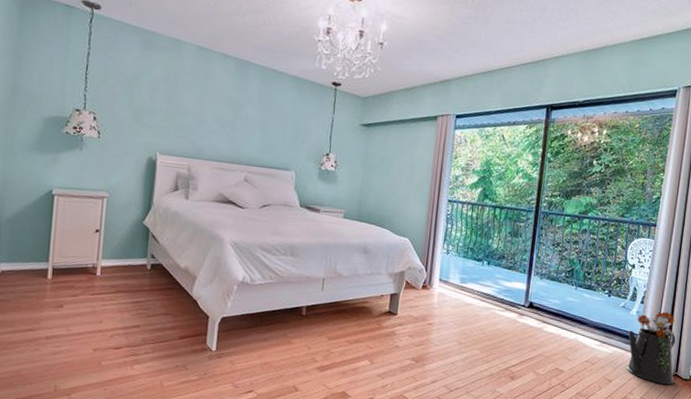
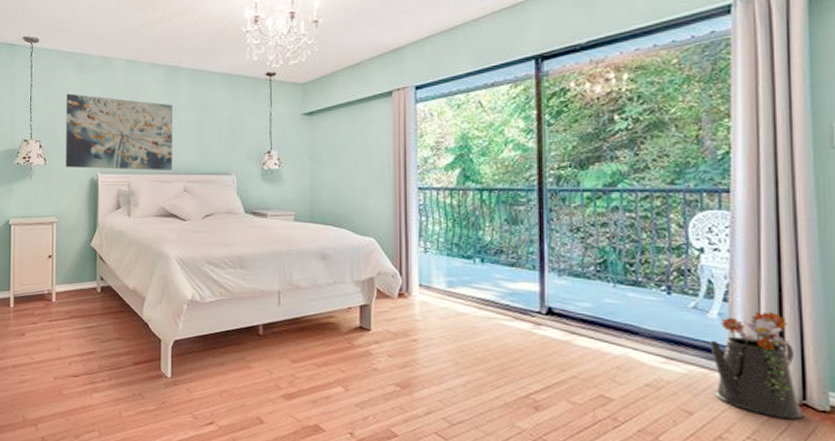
wall art: none [122,69,241,161] -> present [66,93,173,171]

